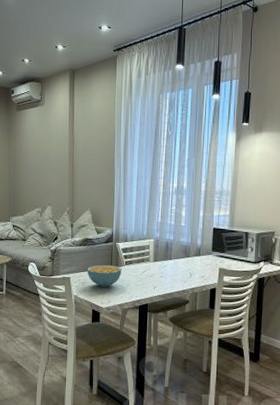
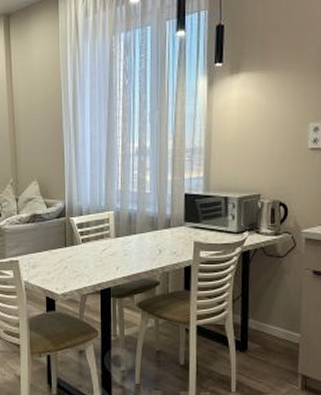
cereal bowl: present [87,265,122,287] -> none [37,244,78,270]

